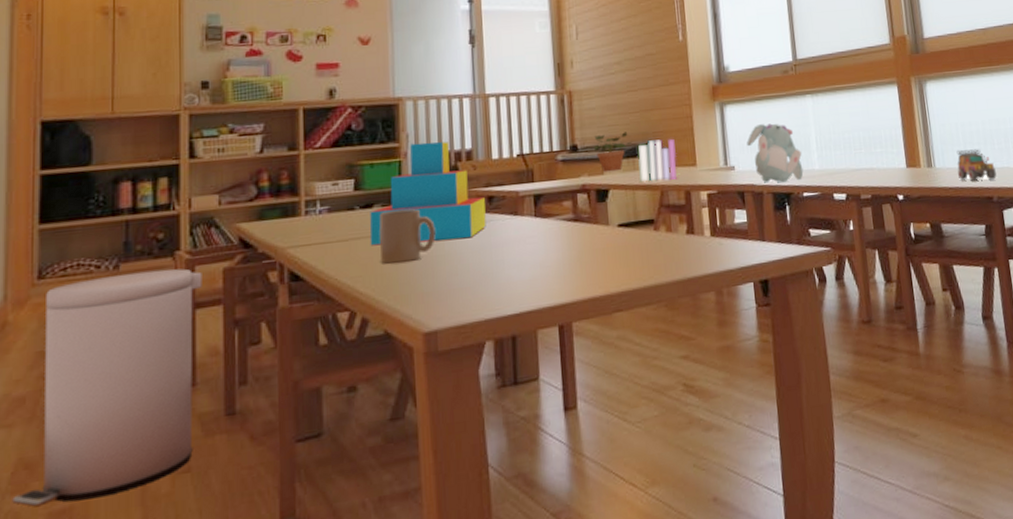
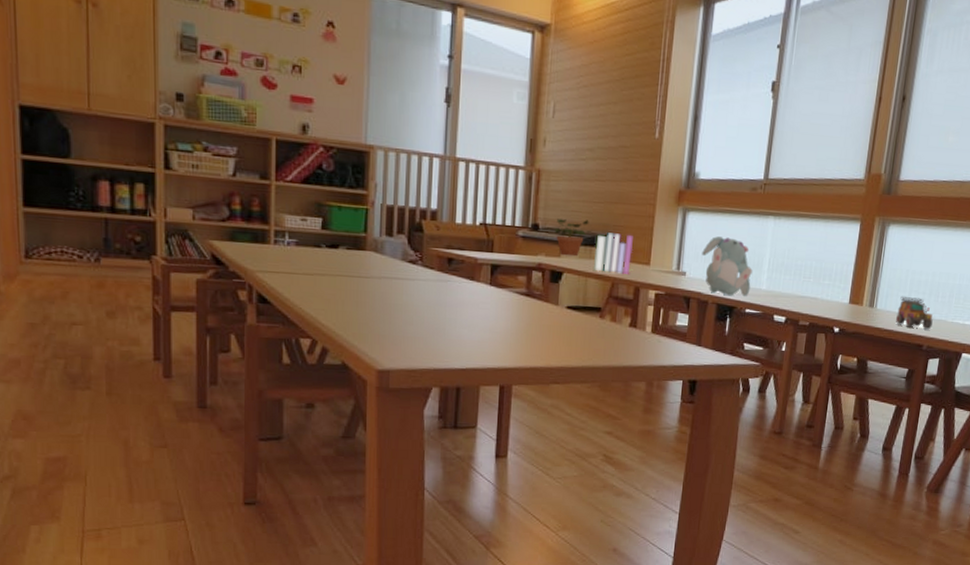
pedal bin: present [12,268,202,507] -> none [14,266,177,454]
toy blocks: present [369,141,486,246] -> none [333,194,446,294]
cup: present [379,209,436,264] -> none [342,255,395,305]

